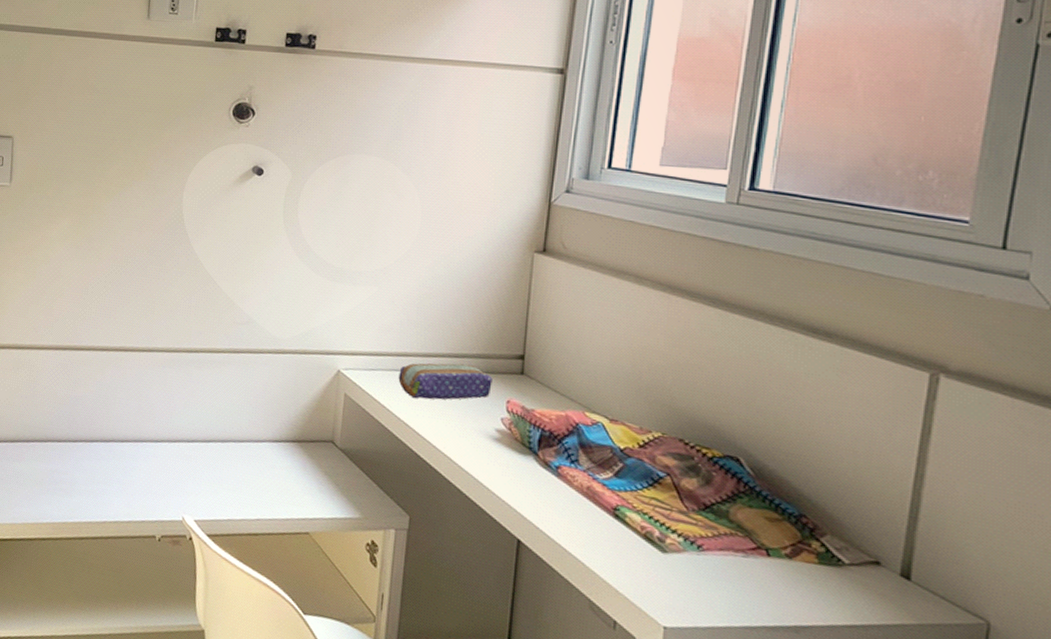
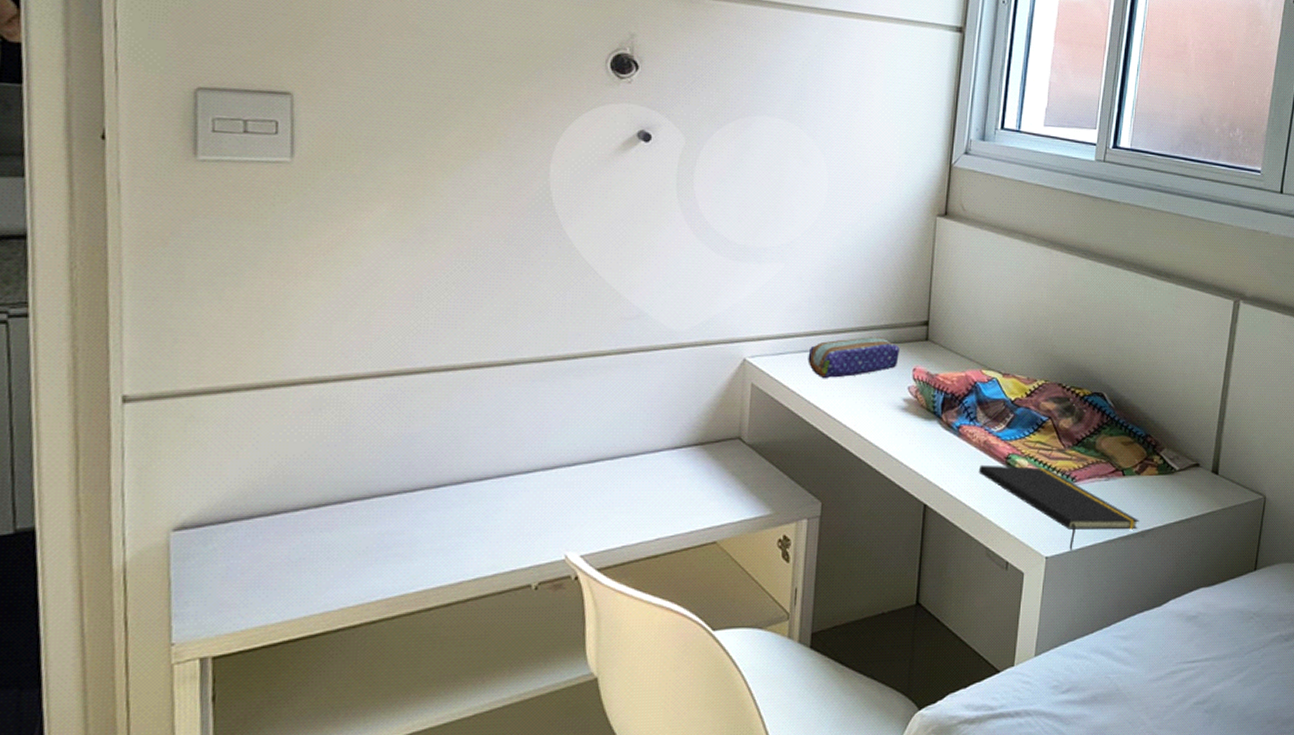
notepad: none [580,511,792,627] -> present [978,464,1139,550]

